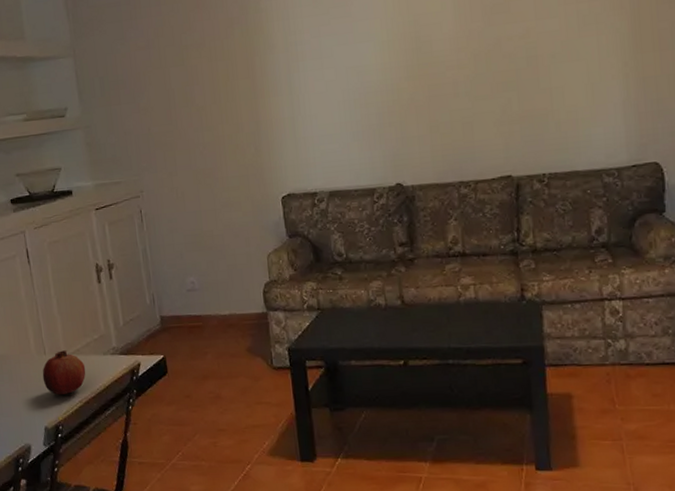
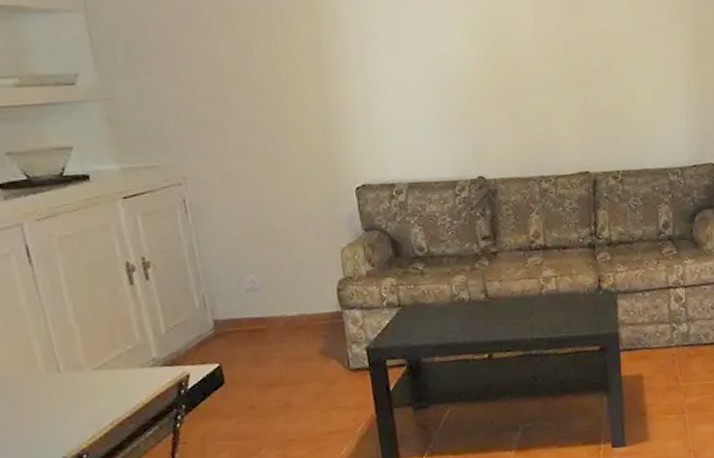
fruit: present [42,350,86,396] -> none [55,365,118,419]

